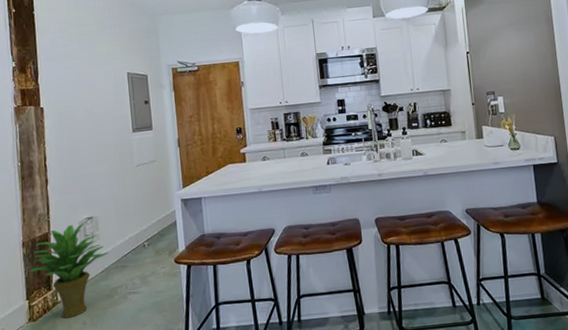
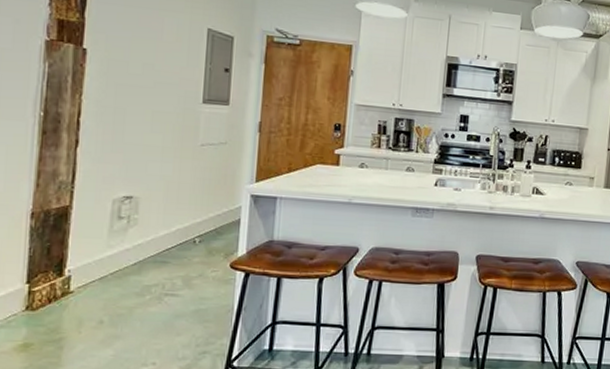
potted plant: present [30,223,109,318] -> none [36,201,147,313]

